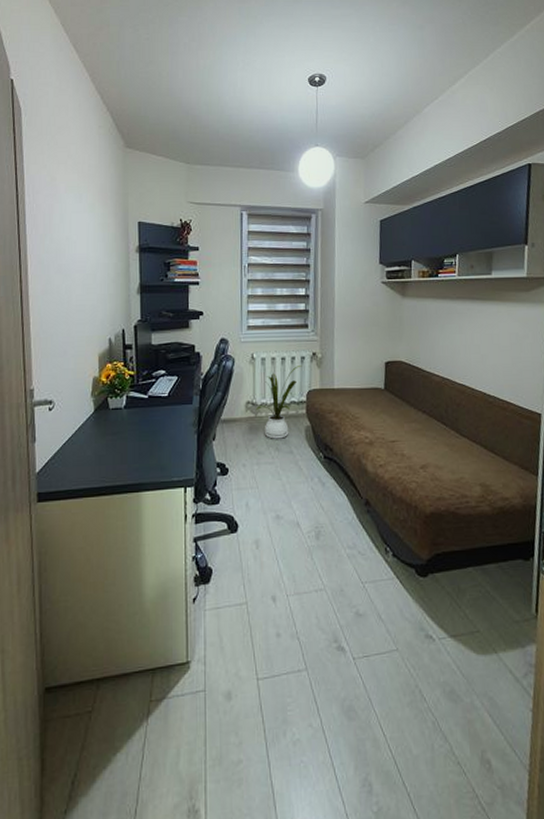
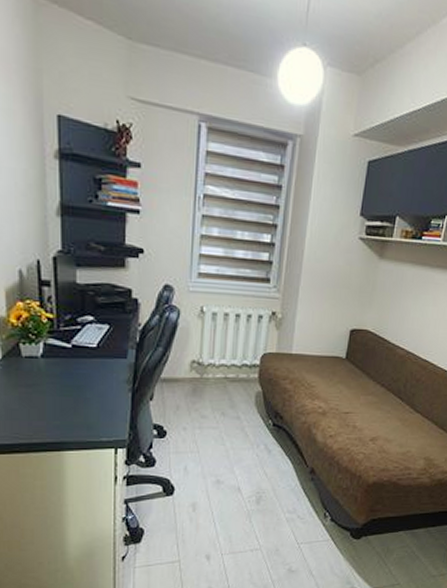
house plant: present [255,366,302,439] -> none [201,325,259,403]

